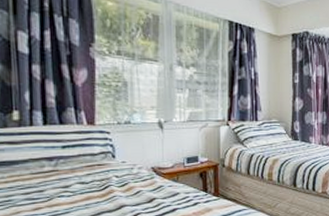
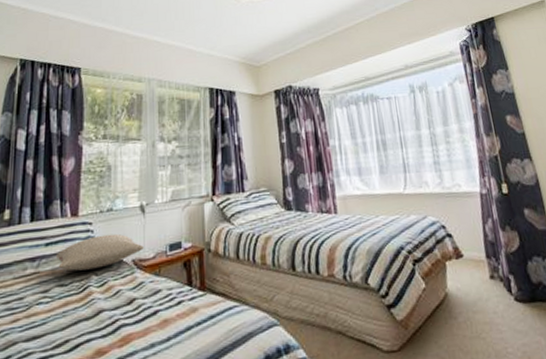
pillow: none [75,144,162,172] -> present [57,233,144,271]

